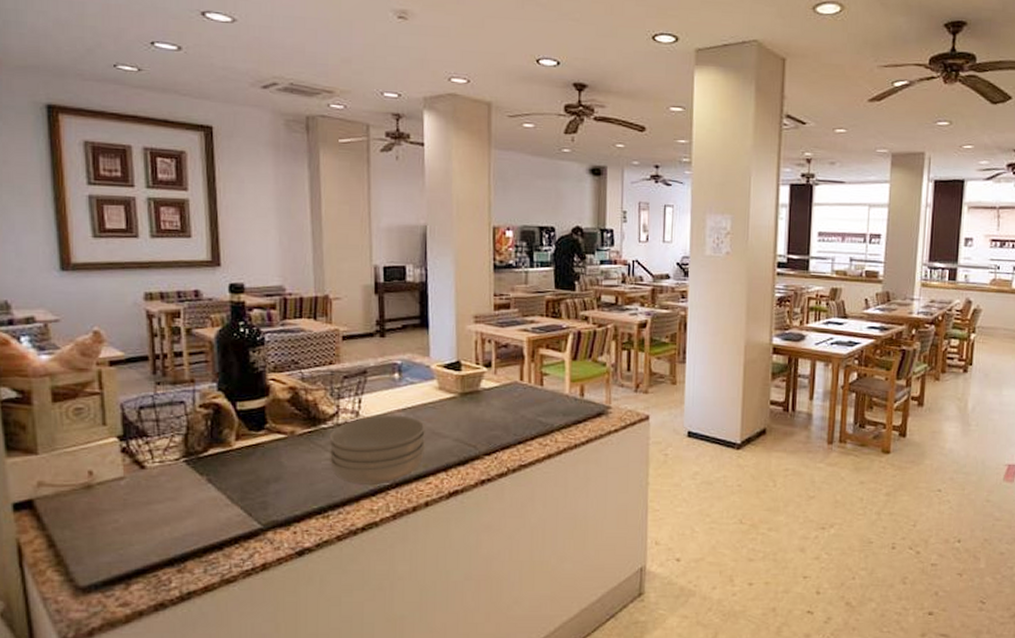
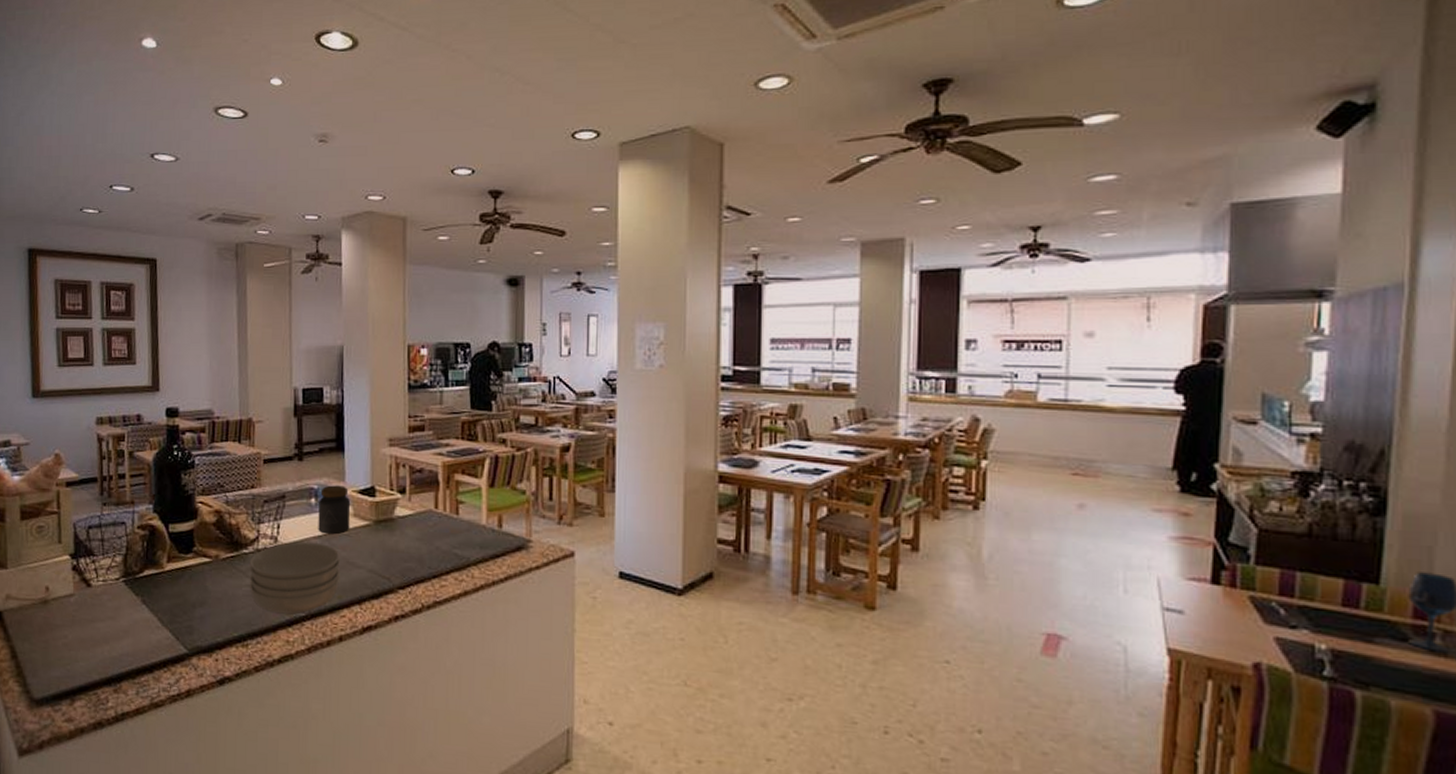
jar: none [402,360,436,408] -> present [318,485,351,535]

